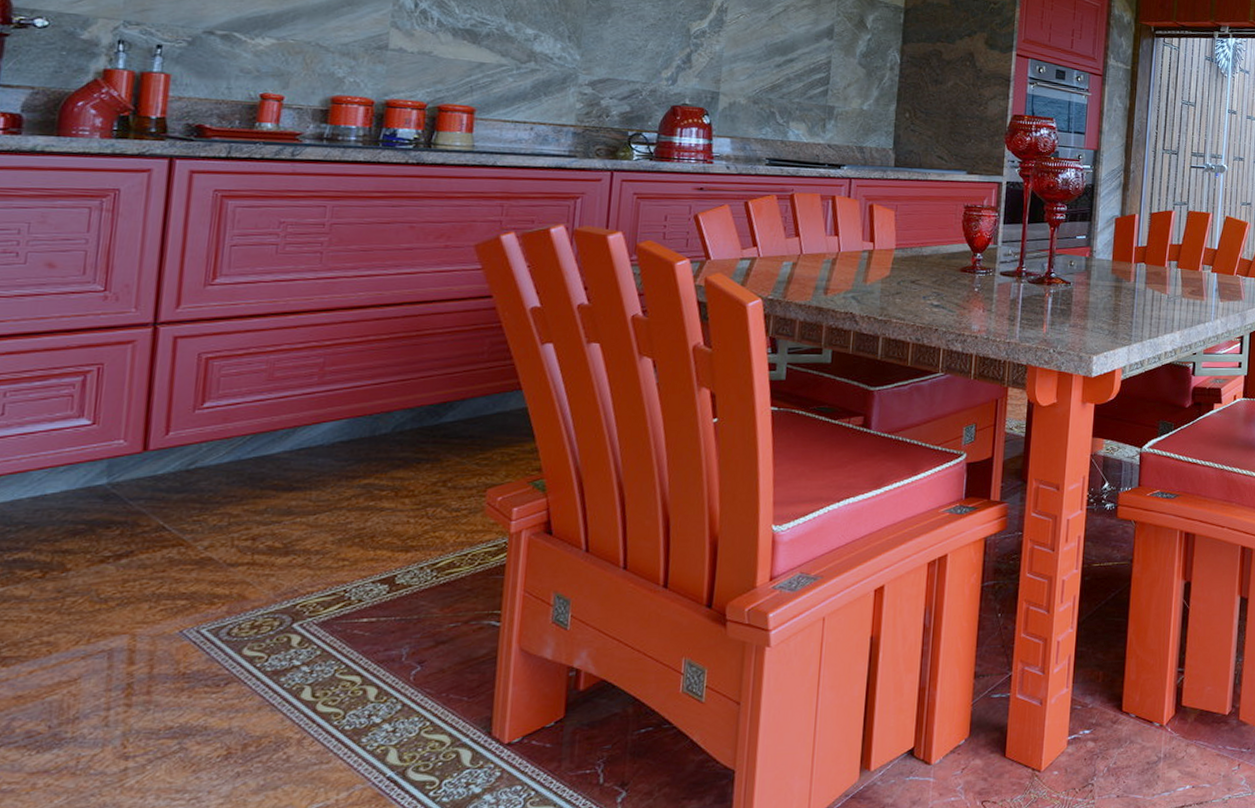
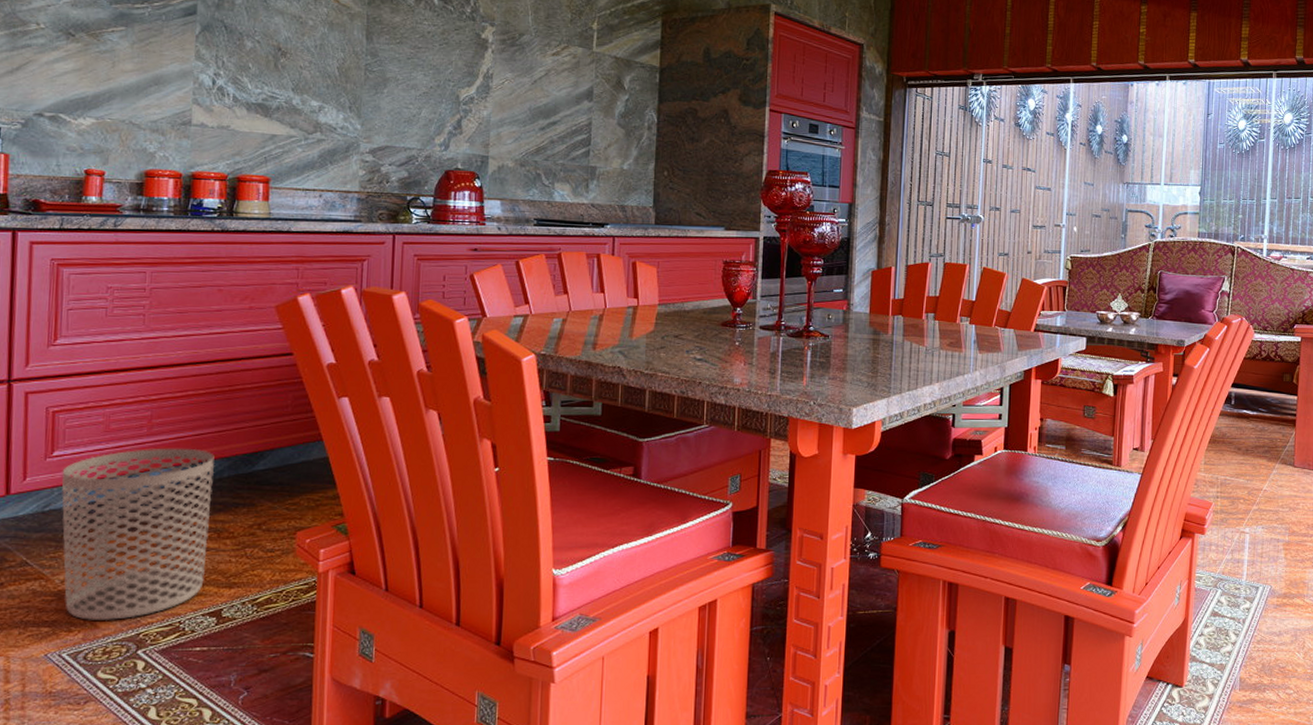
waste bin: none [208,398,396,592] -> present [61,448,214,621]

